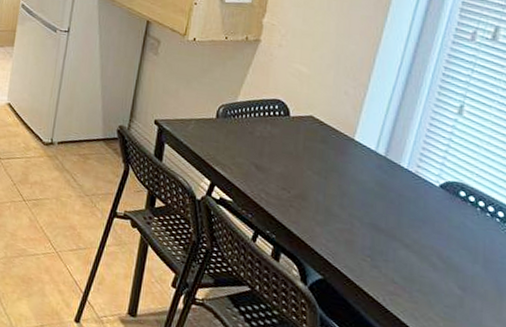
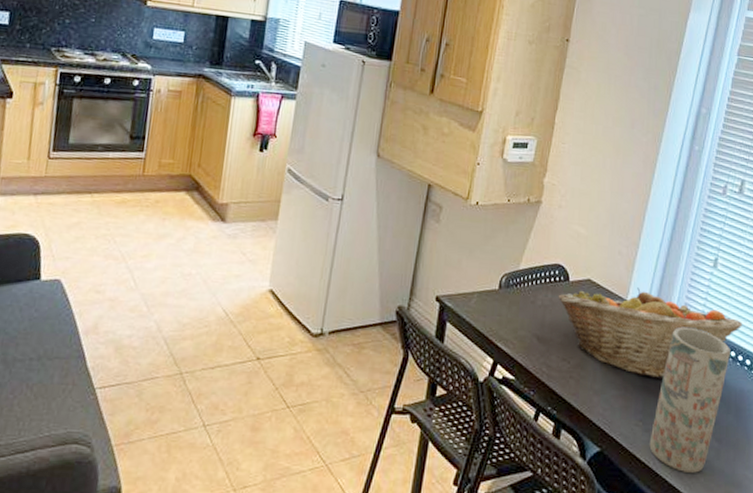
fruit basket: none [277,125,494,220] -> present [558,288,742,380]
vase: none [378,171,480,317] -> present [649,328,731,473]

